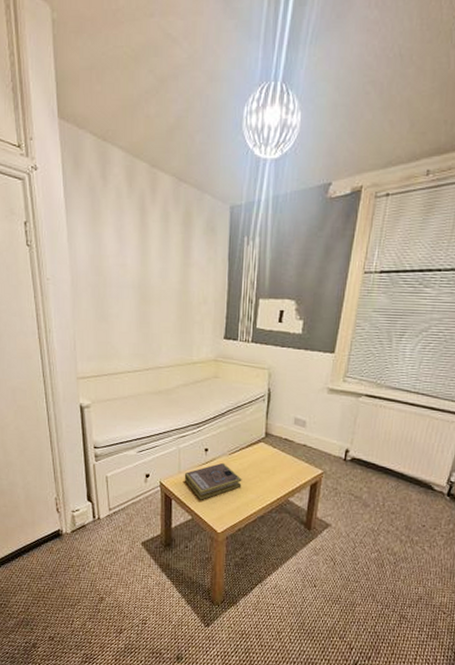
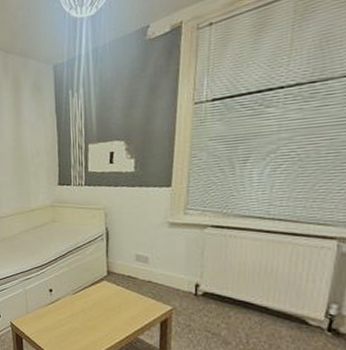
book: present [184,462,242,500] -> none [32,302,88,339]

